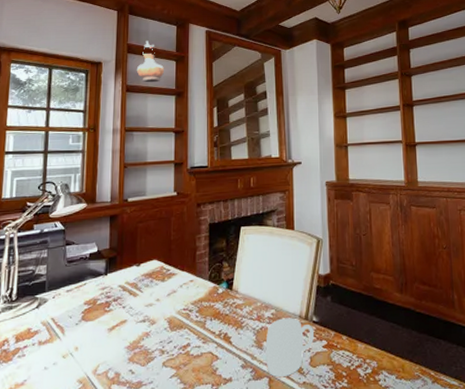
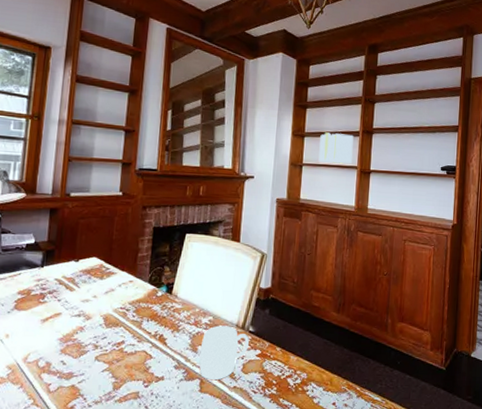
decorative vase: present [136,41,164,83] -> none [88,30,119,76]
books: none [362,110,396,140] -> present [318,132,354,164]

